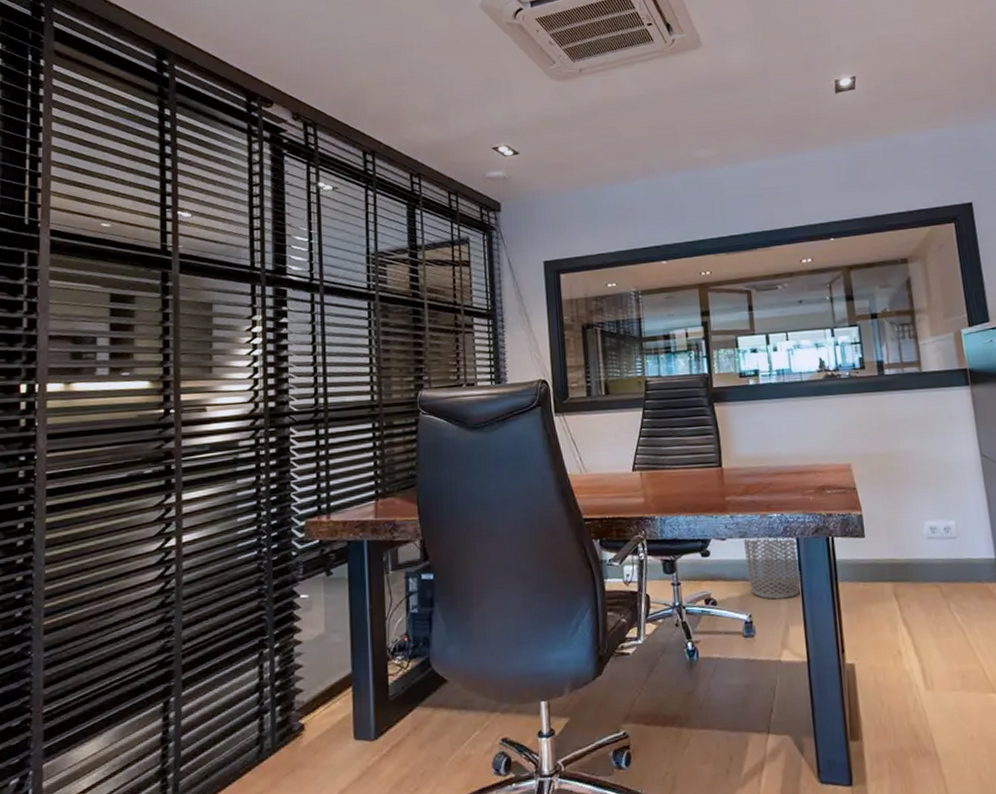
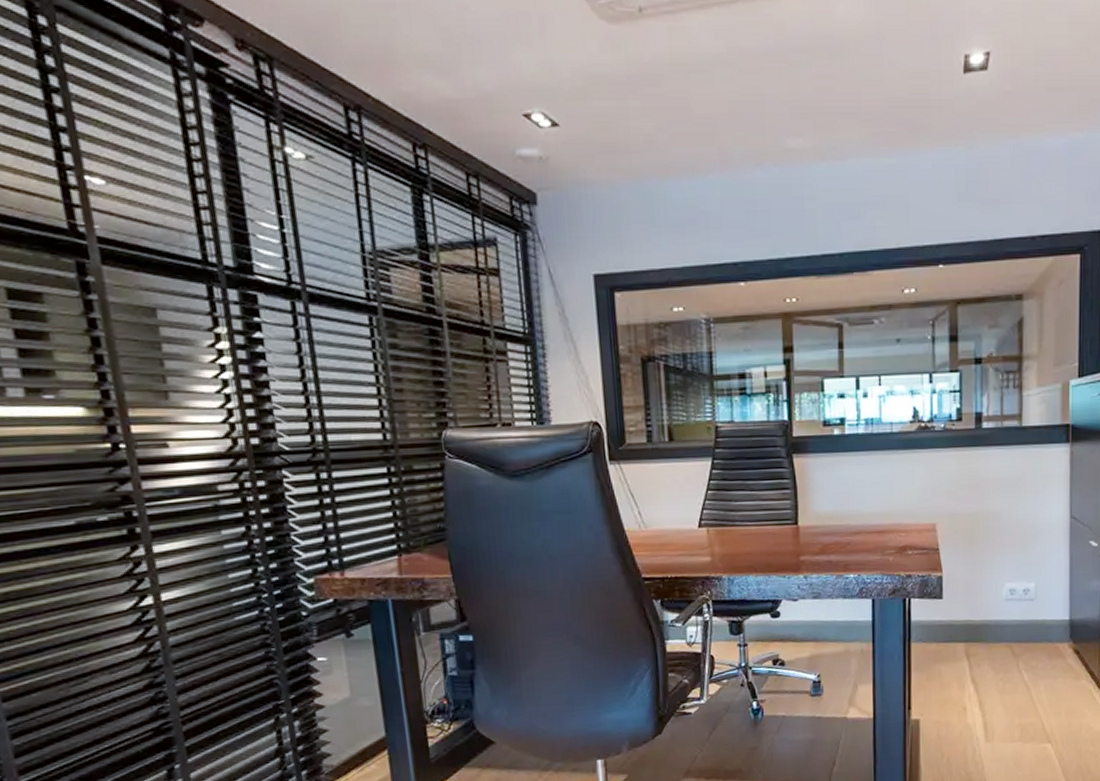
waste bin: present [742,537,802,600] -> none [816,597,874,660]

